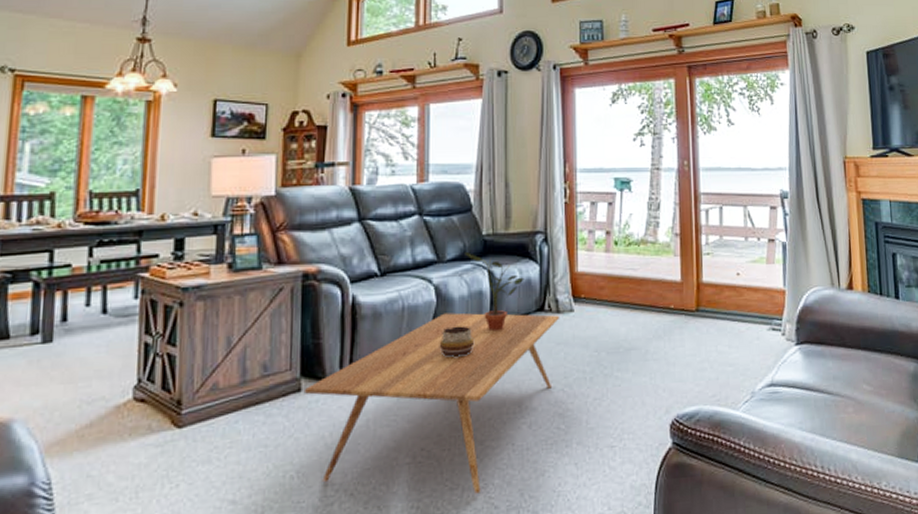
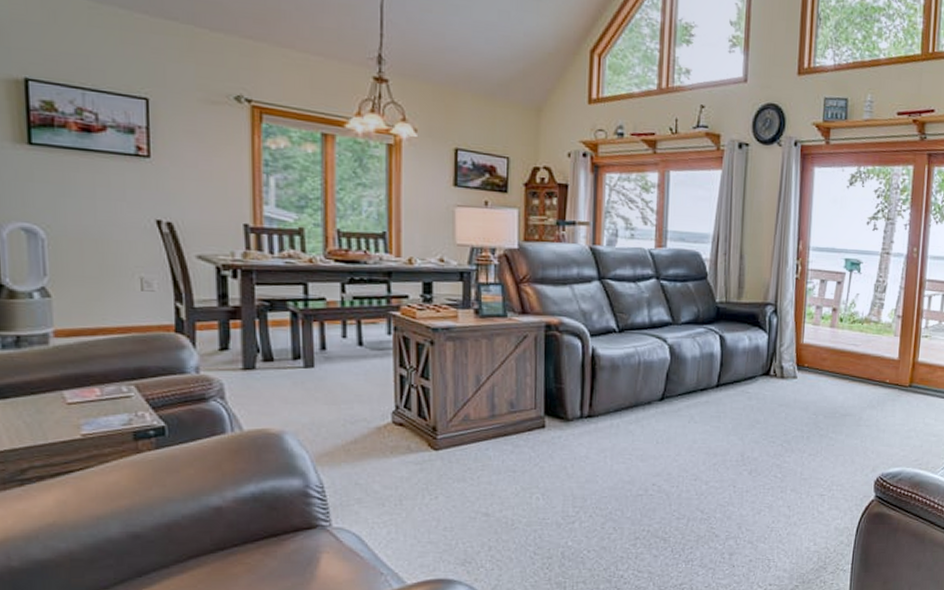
coffee table: present [303,313,560,494] -> none [547,370,784,524]
decorative bowl: present [439,326,475,357] -> none [671,382,704,409]
potted plant: present [465,253,524,332] -> none [698,317,753,390]

